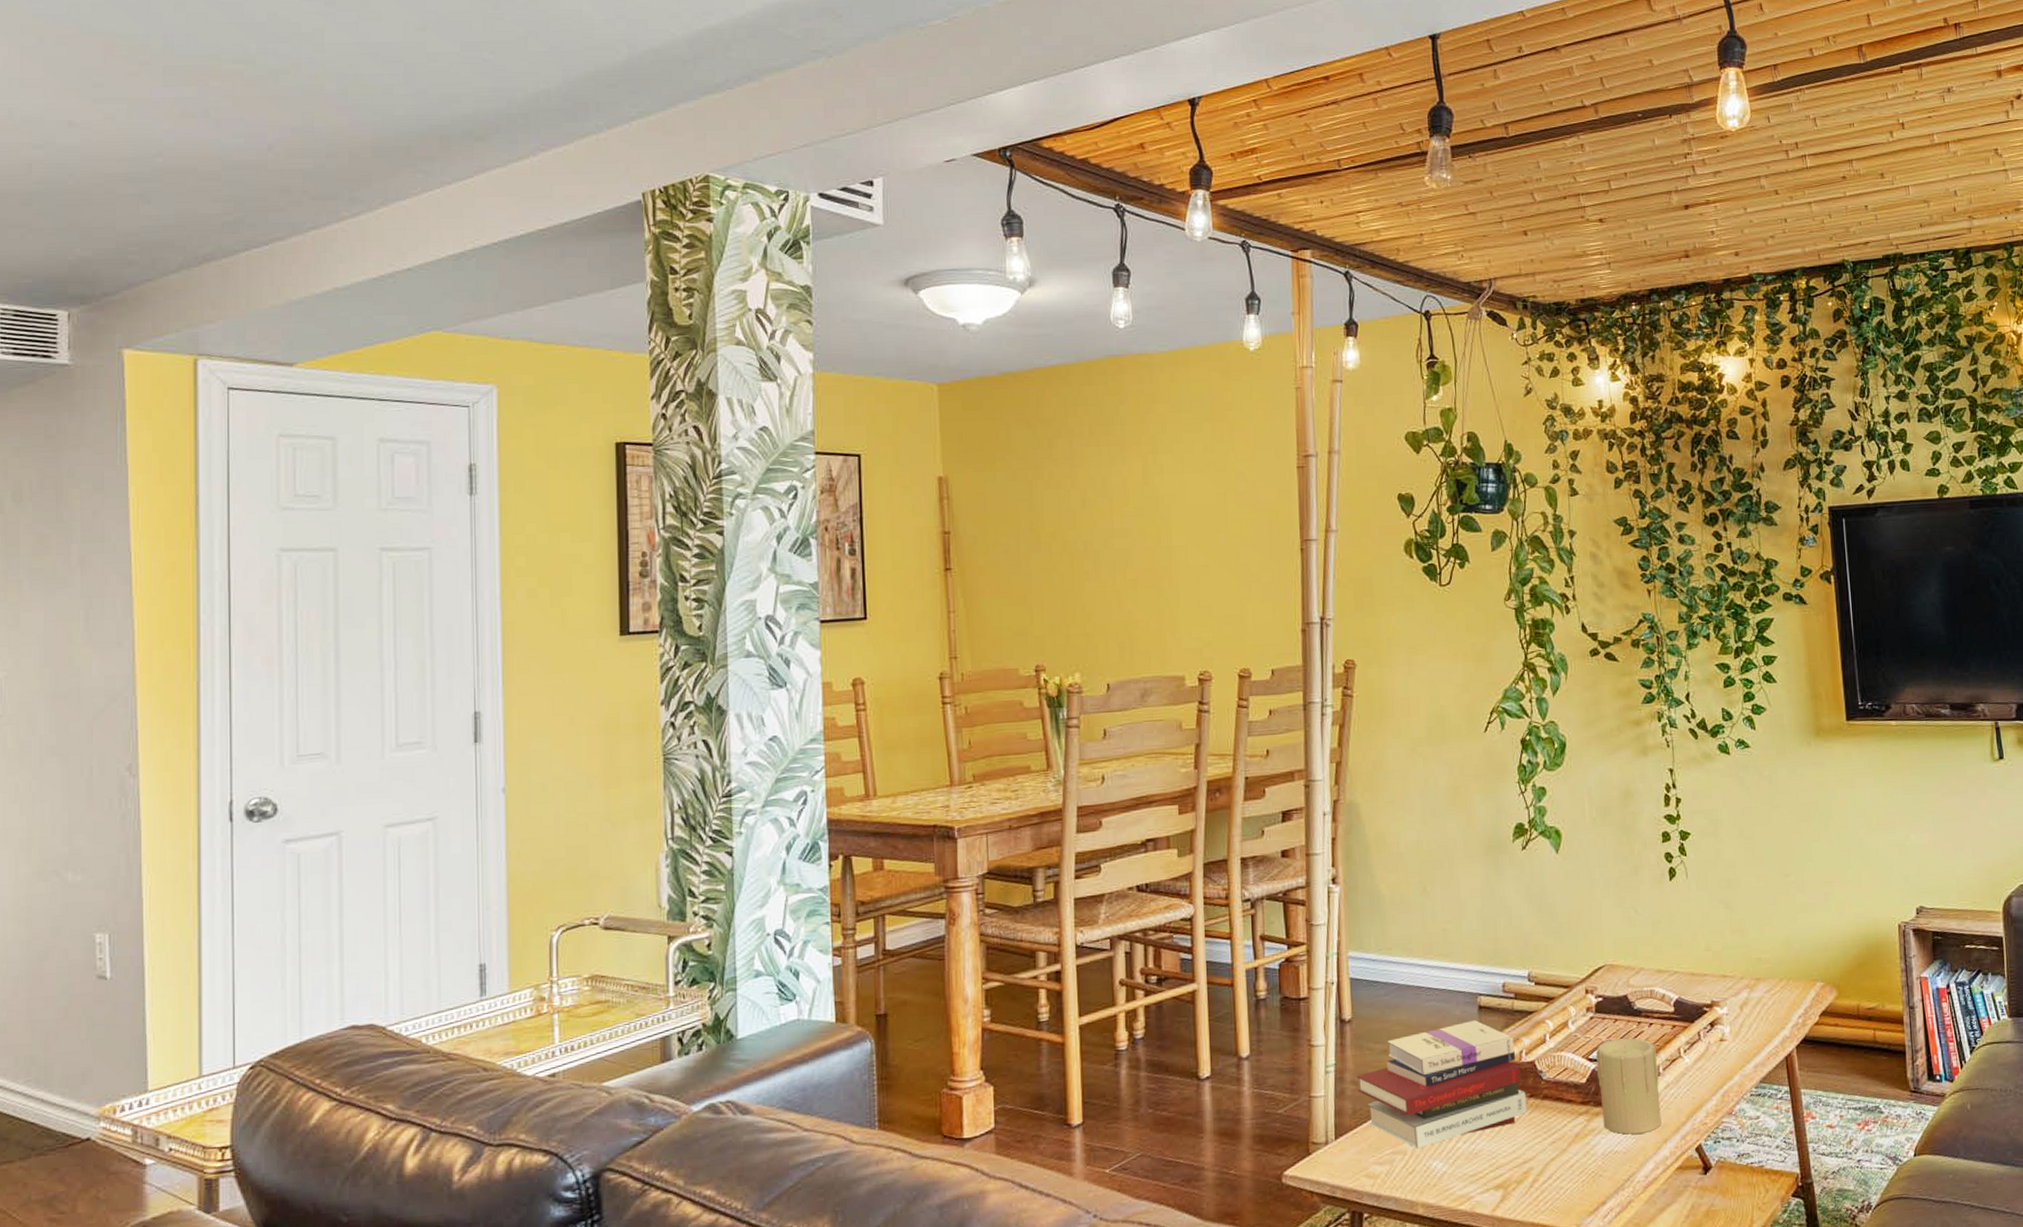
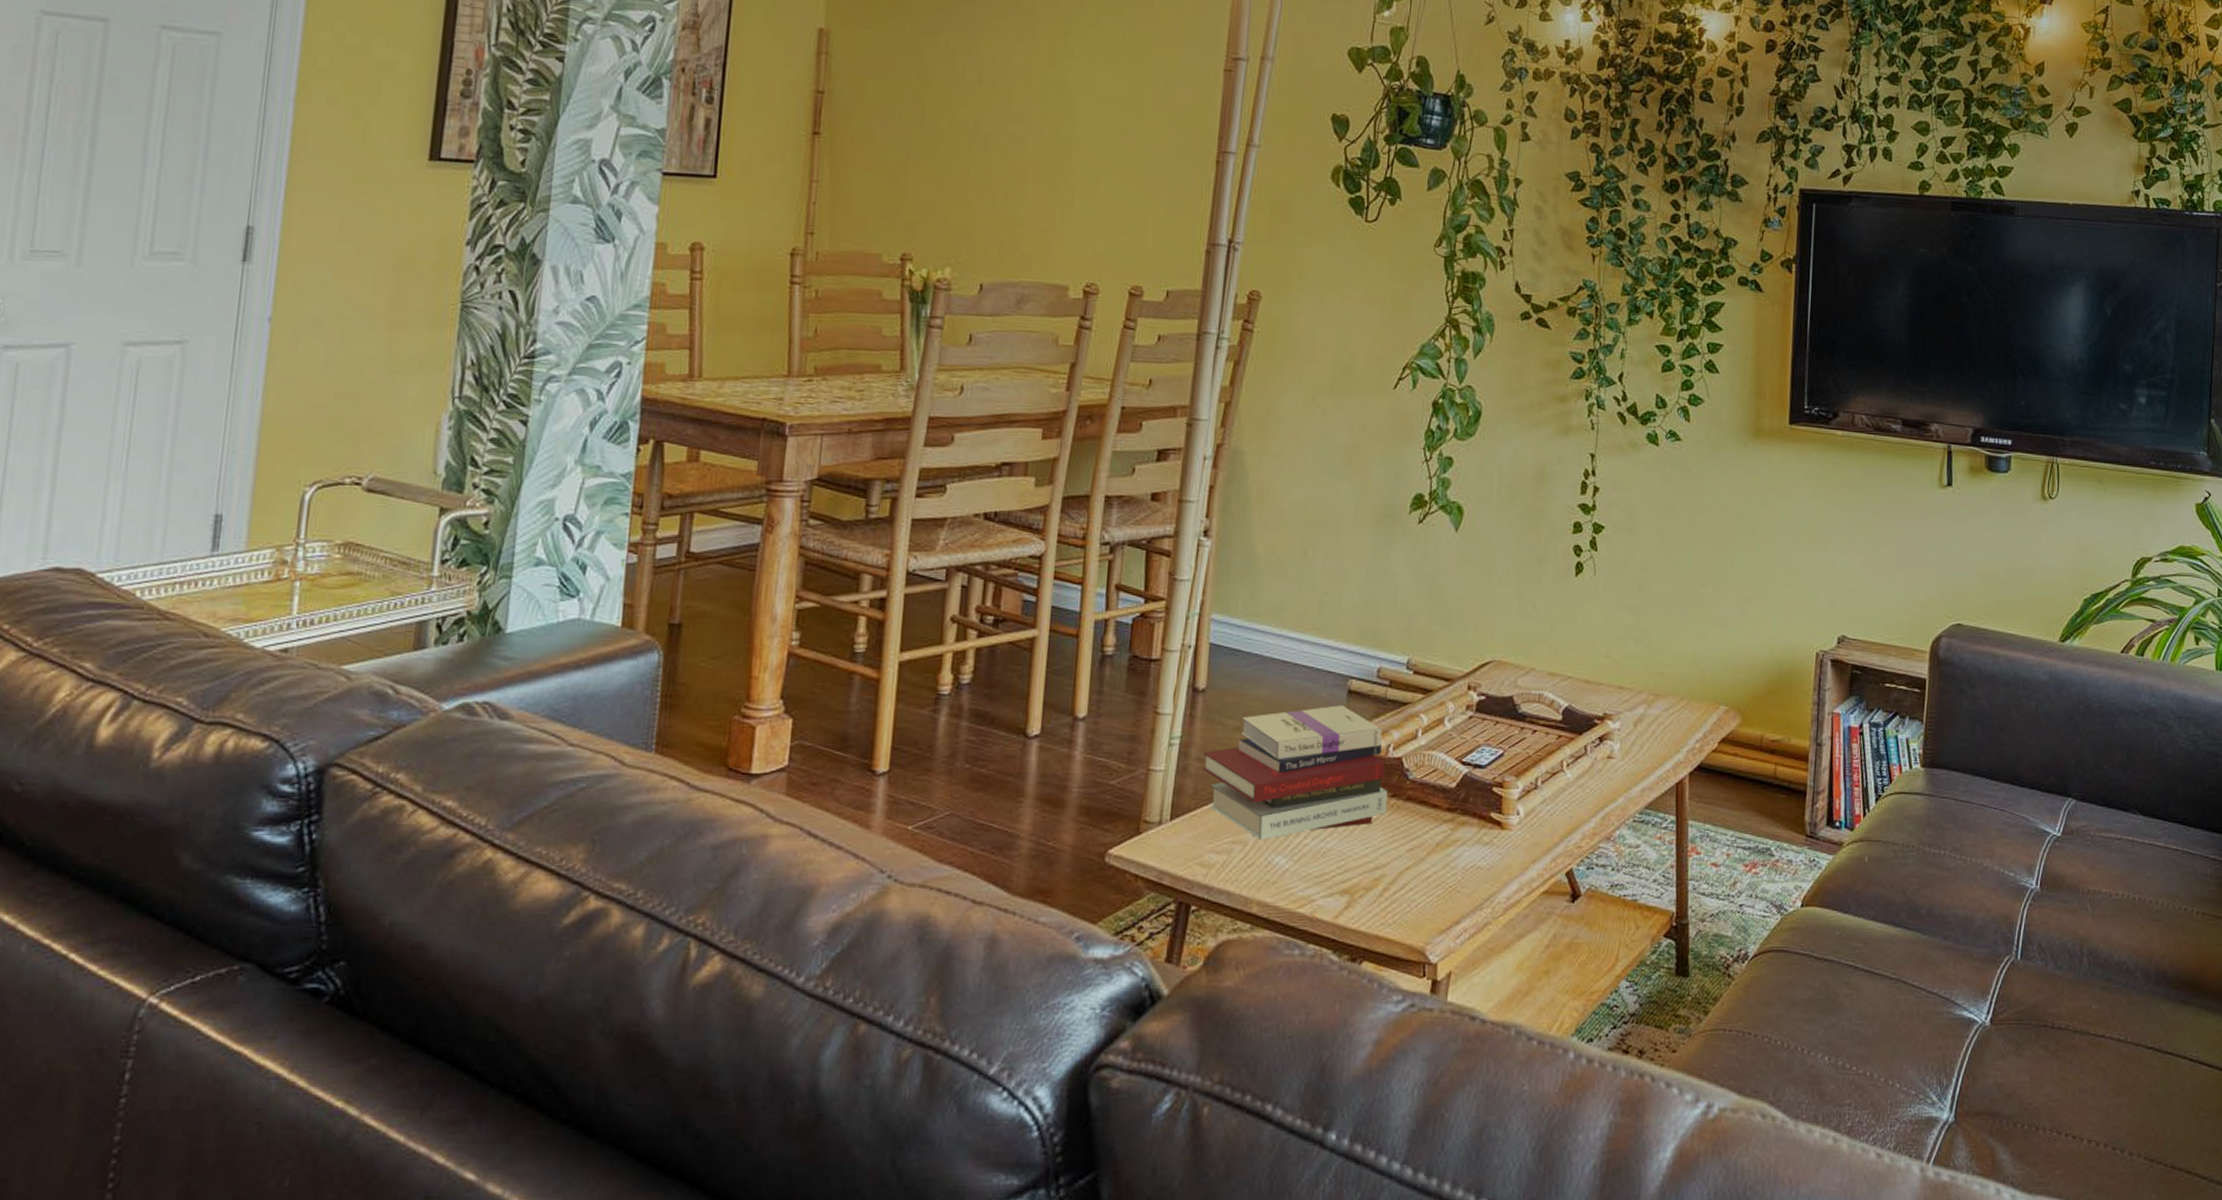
candle: present [1596,1037,1662,1135] -> none [1468,742,1537,850]

